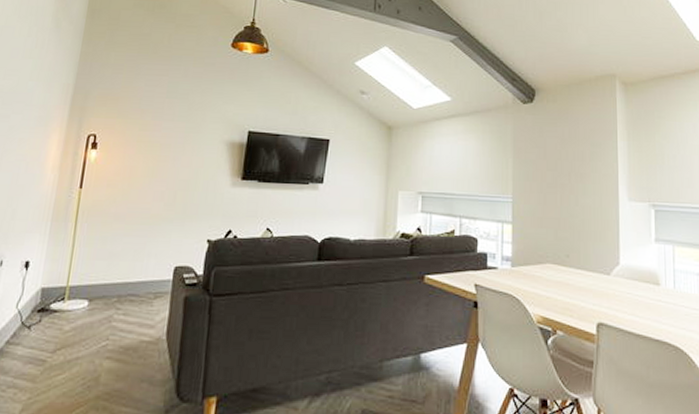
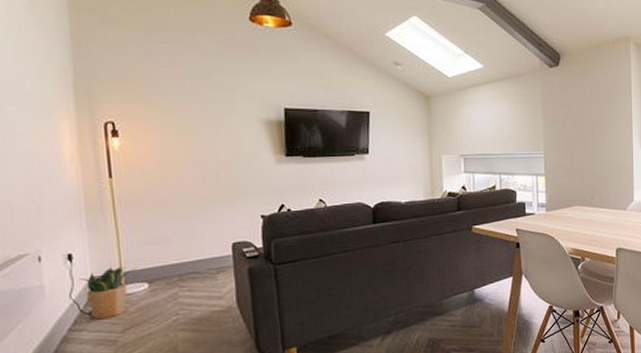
potted plant: none [29,279,83,335] -> present [79,266,138,320]

